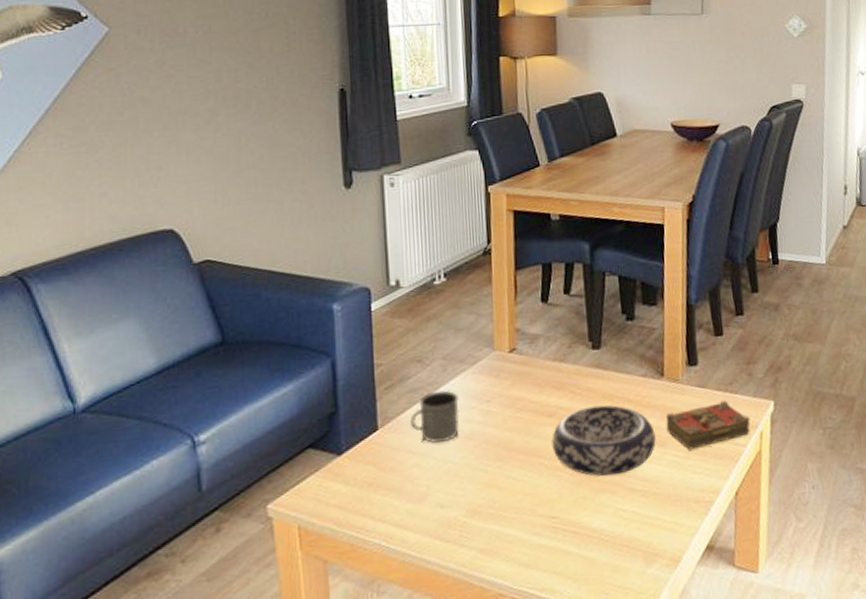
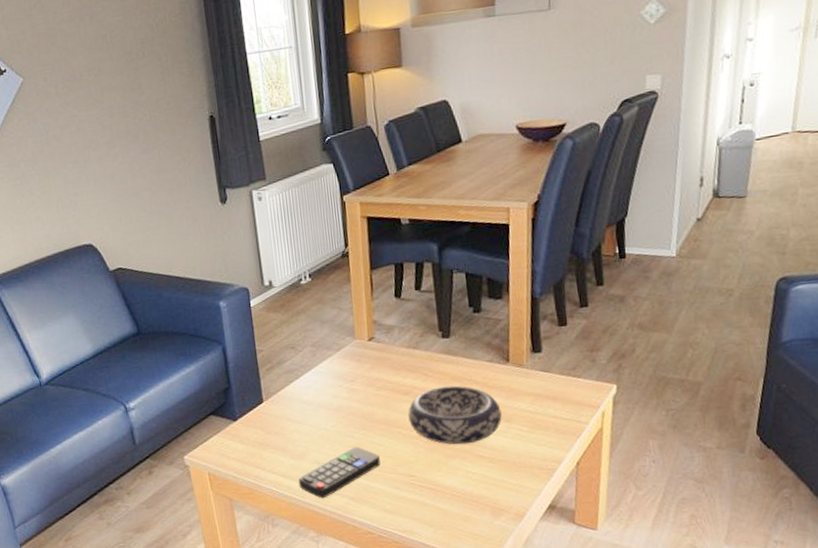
mug: present [411,389,460,443] -> none [289,371,329,414]
remote control: none [415,482,517,553] -> present [298,446,380,499]
book: present [666,400,751,450] -> none [511,383,593,426]

